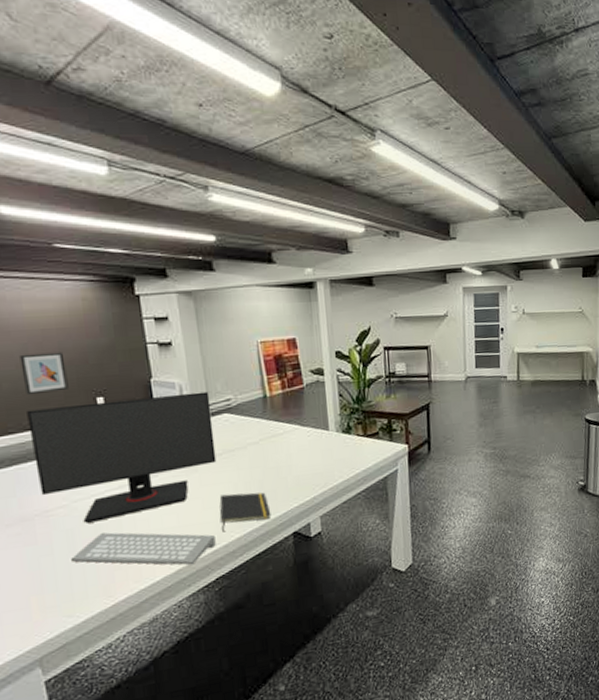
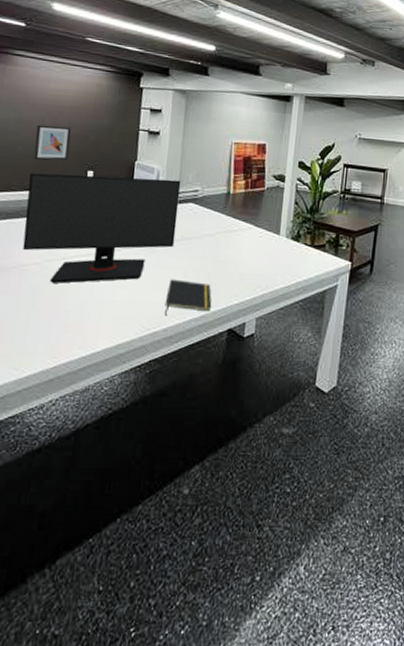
computer keyboard: present [71,532,216,566] -> none [31,295,157,342]

